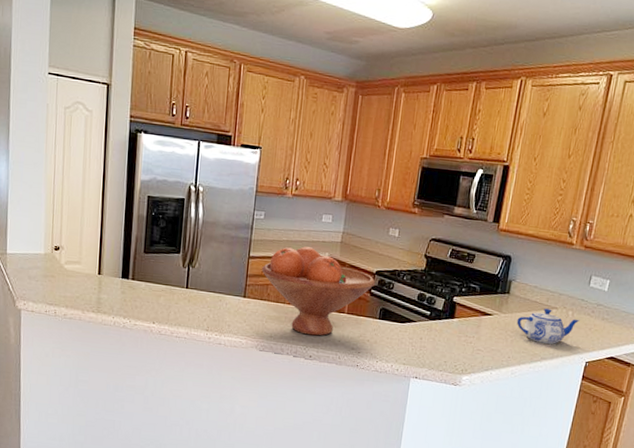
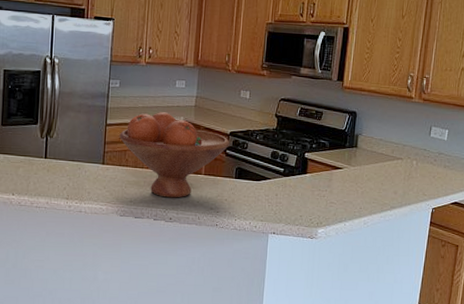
teapot: present [516,308,580,344] -> none [365,159,424,193]

